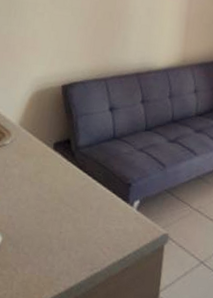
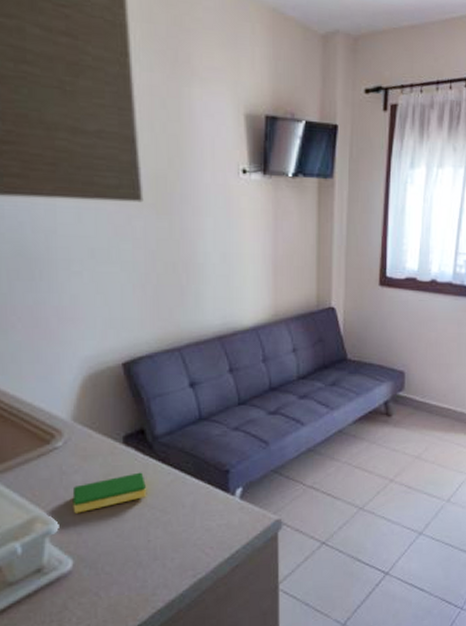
dish sponge: none [9,174,65,200] -> present [72,472,147,514]

